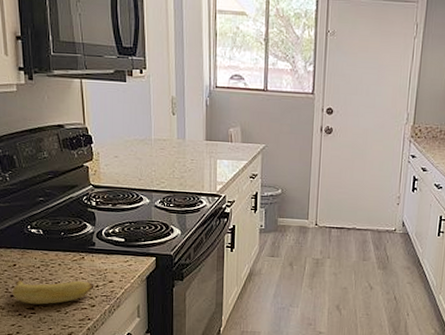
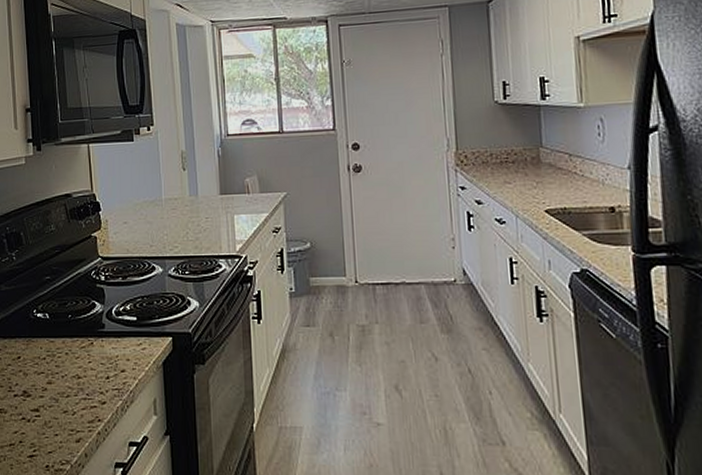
banana: present [12,280,94,305] -> none [15,372,105,404]

